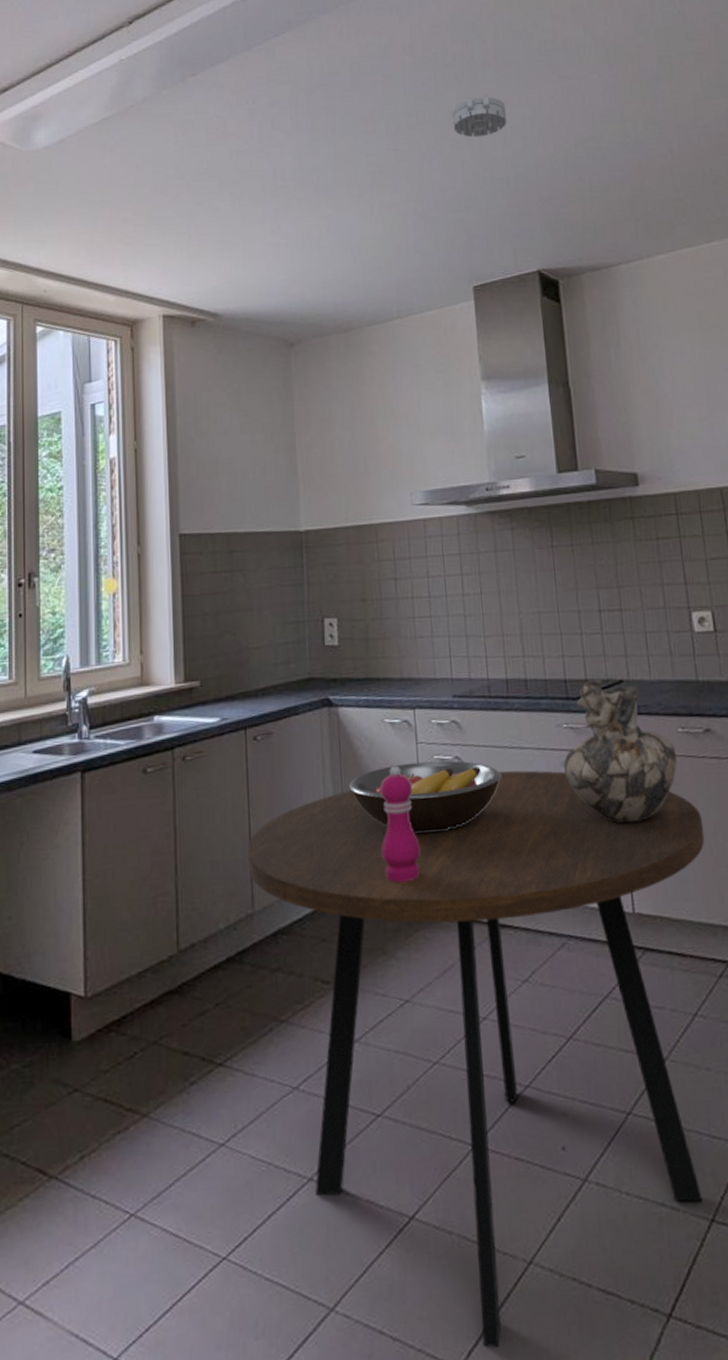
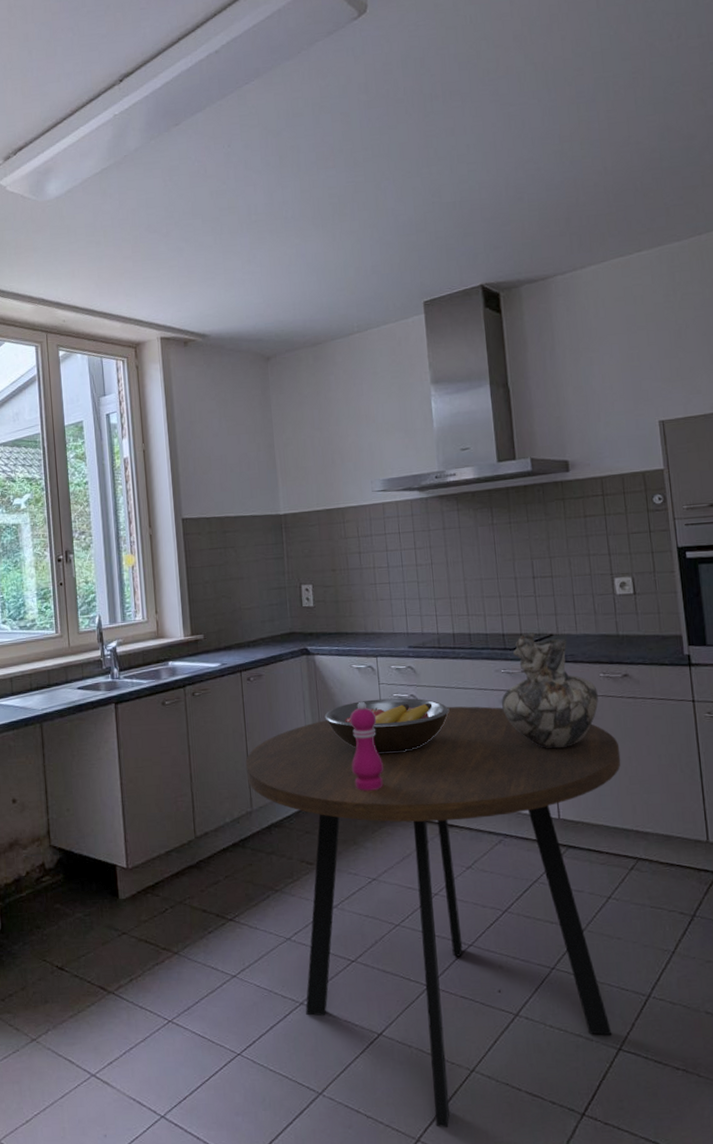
smoke detector: present [452,95,507,138] -> none [403,126,454,167]

